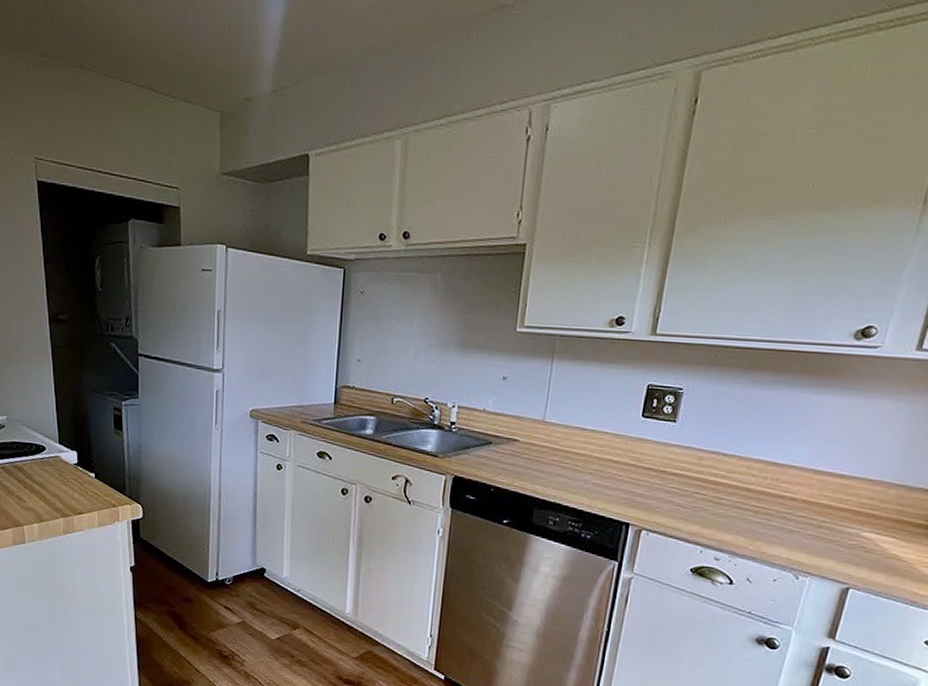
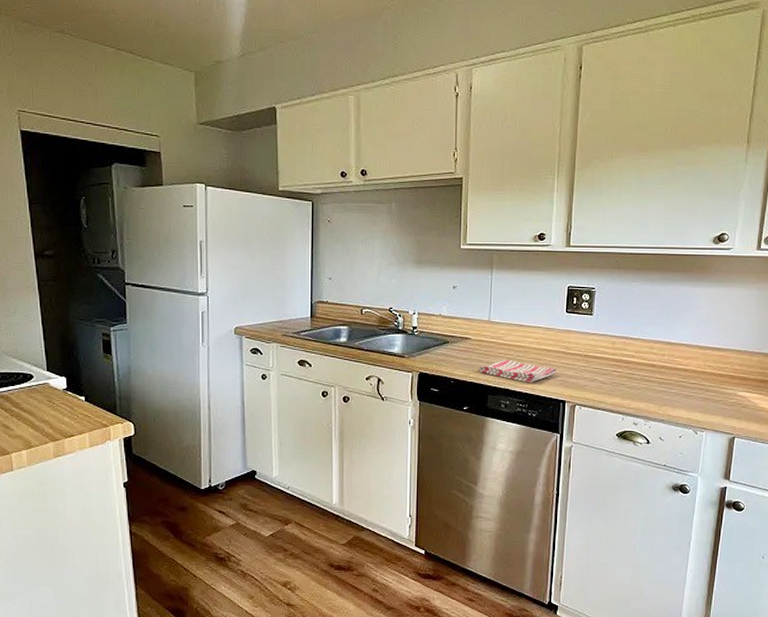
dish towel: none [524,468,623,499] -> present [478,359,557,383]

